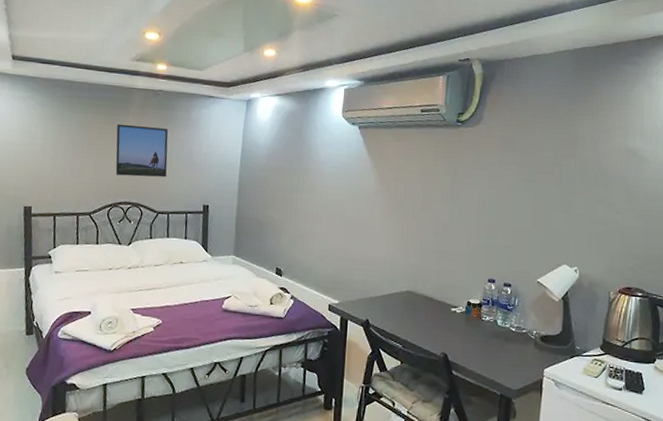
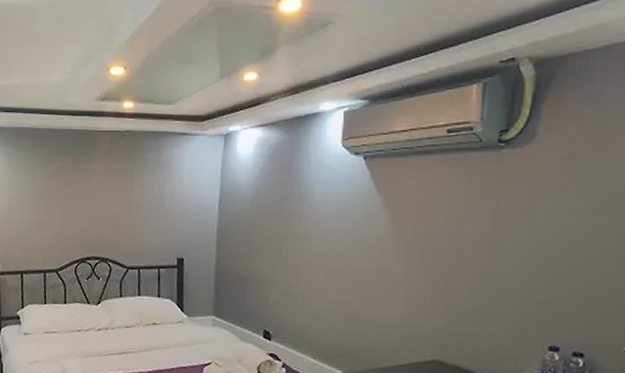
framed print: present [115,124,168,178] -> none [82,171,137,229]

